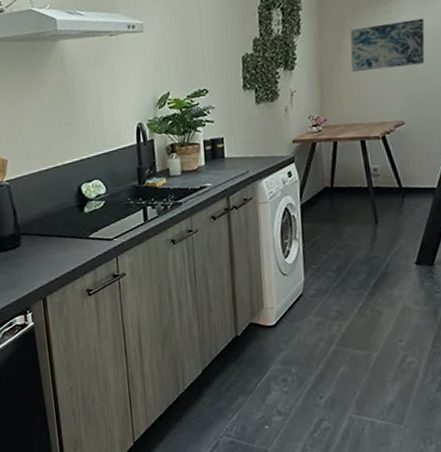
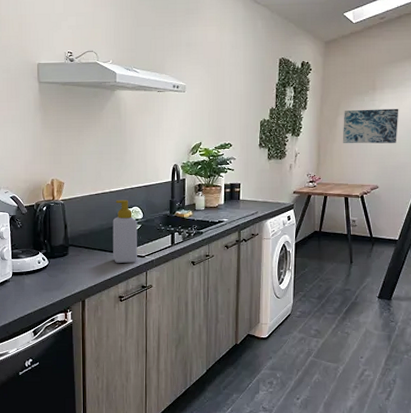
soap bottle: none [69,172,104,250] -> present [112,200,138,263]

